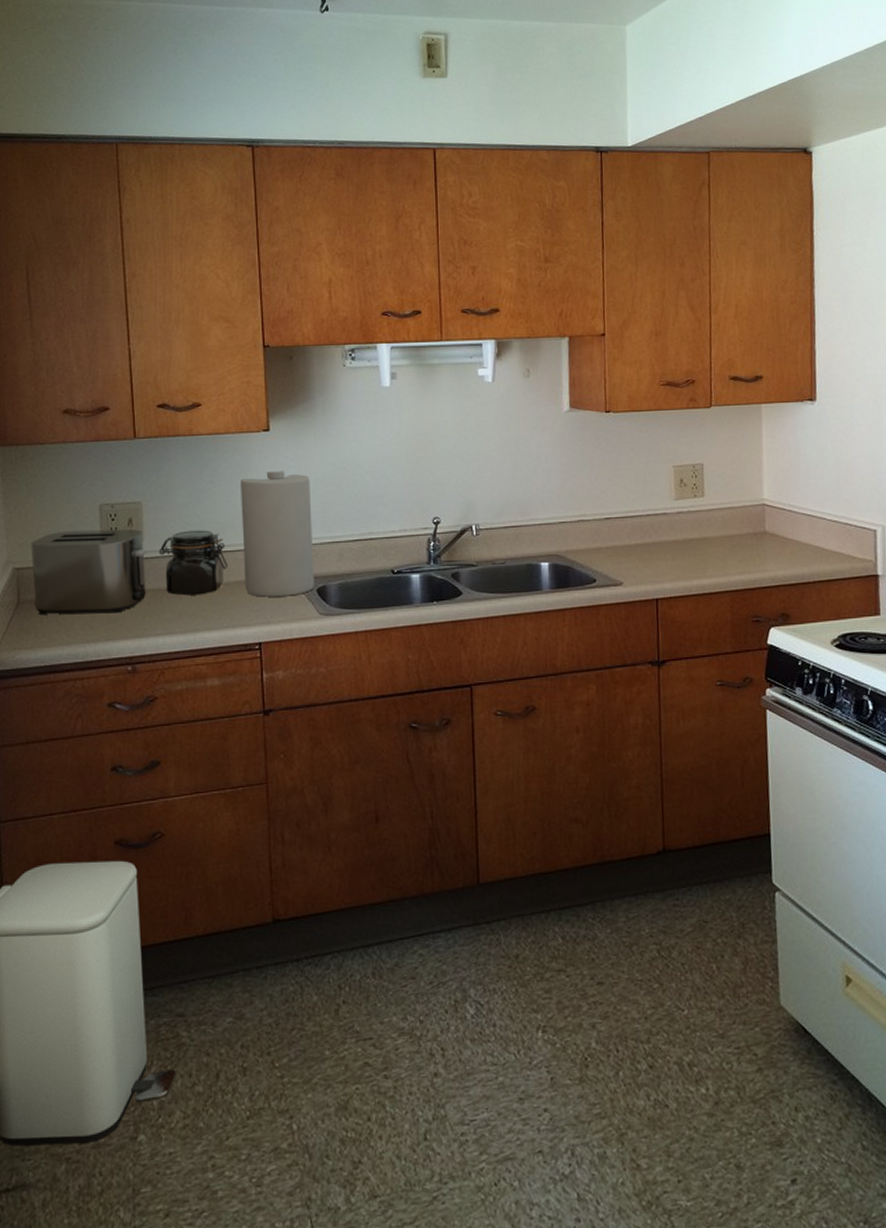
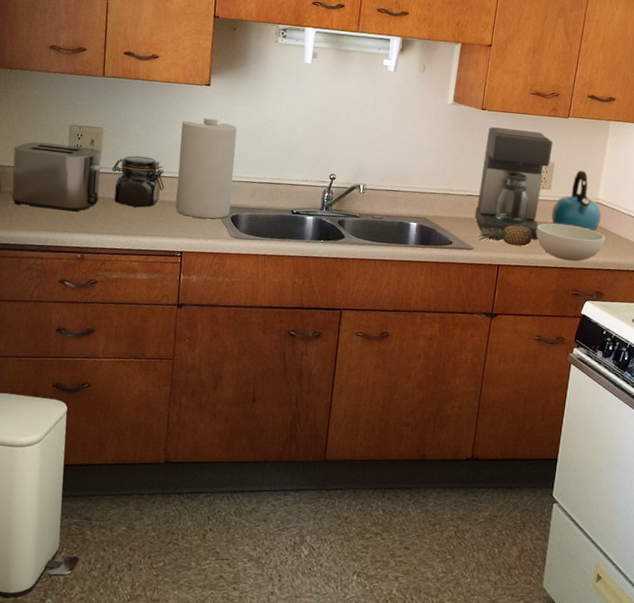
coffee maker: none [617,430,700,562] -> present [474,126,553,240]
fruit: none [626,546,692,573] -> present [478,225,532,247]
bowl: none [695,536,781,581] -> present [536,223,605,262]
kettle: none [710,469,771,541] -> present [551,170,601,232]

